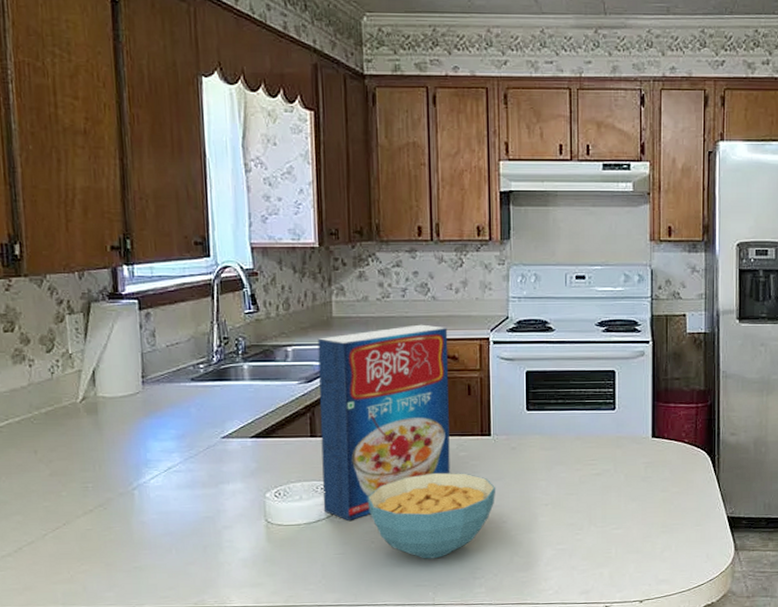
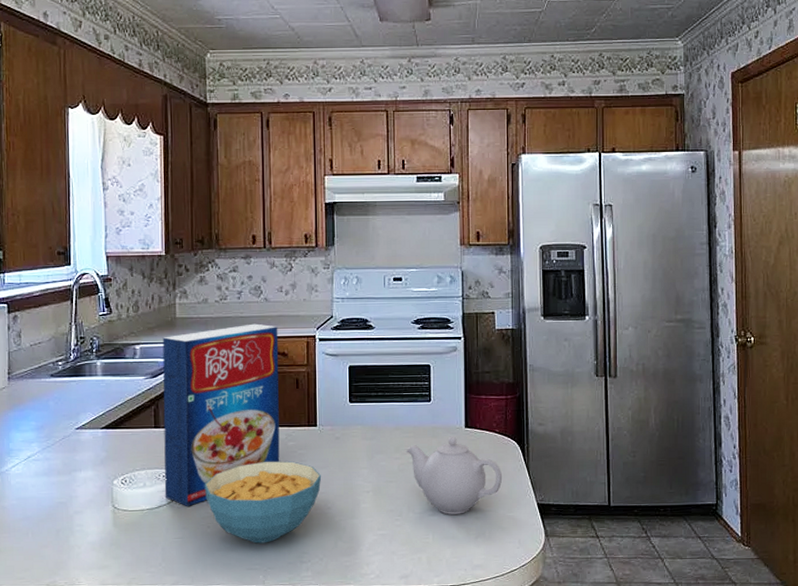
teapot: none [588,446,691,528] -> present [406,436,503,515]

